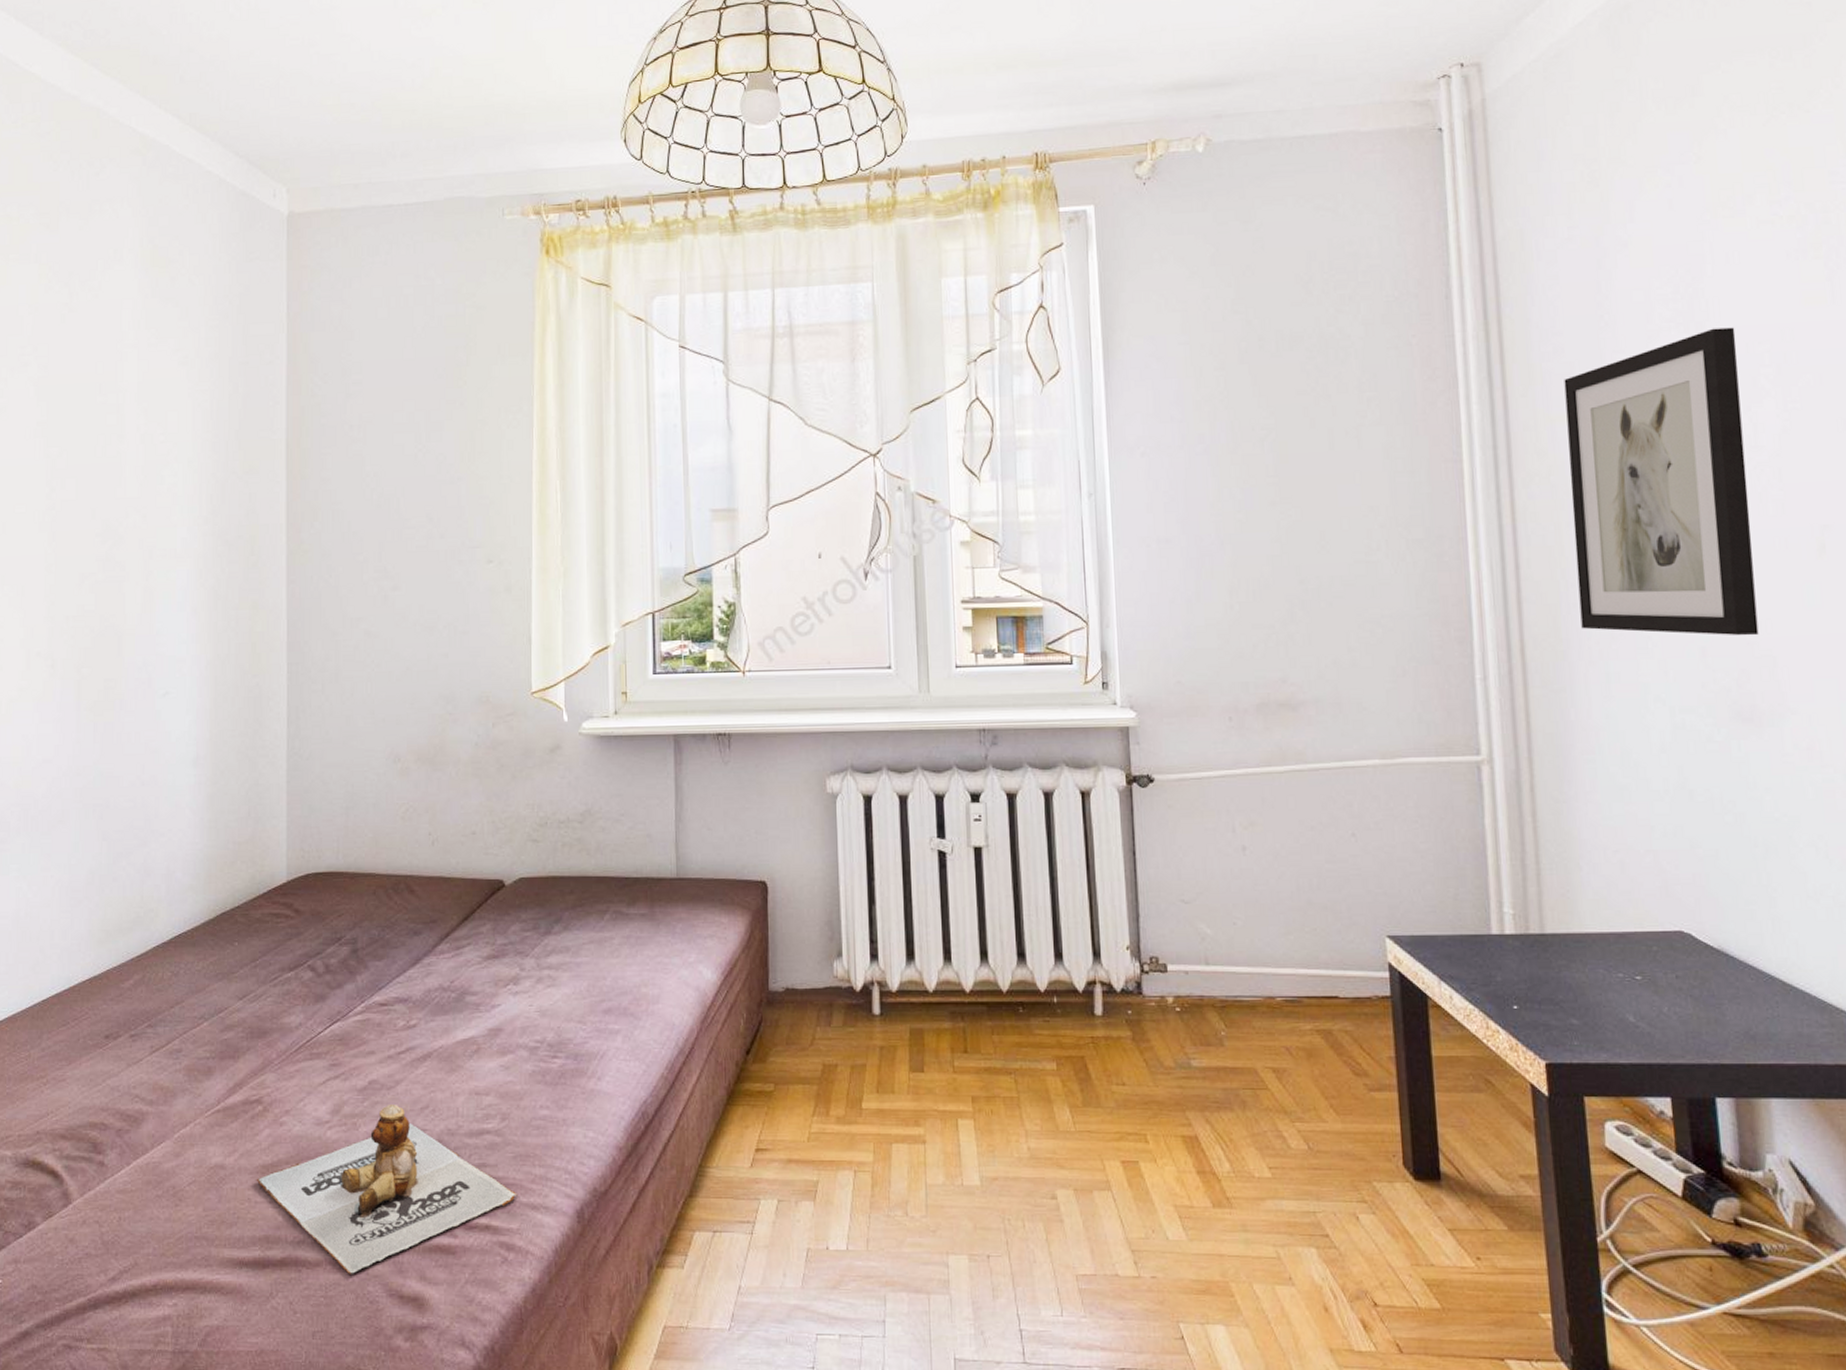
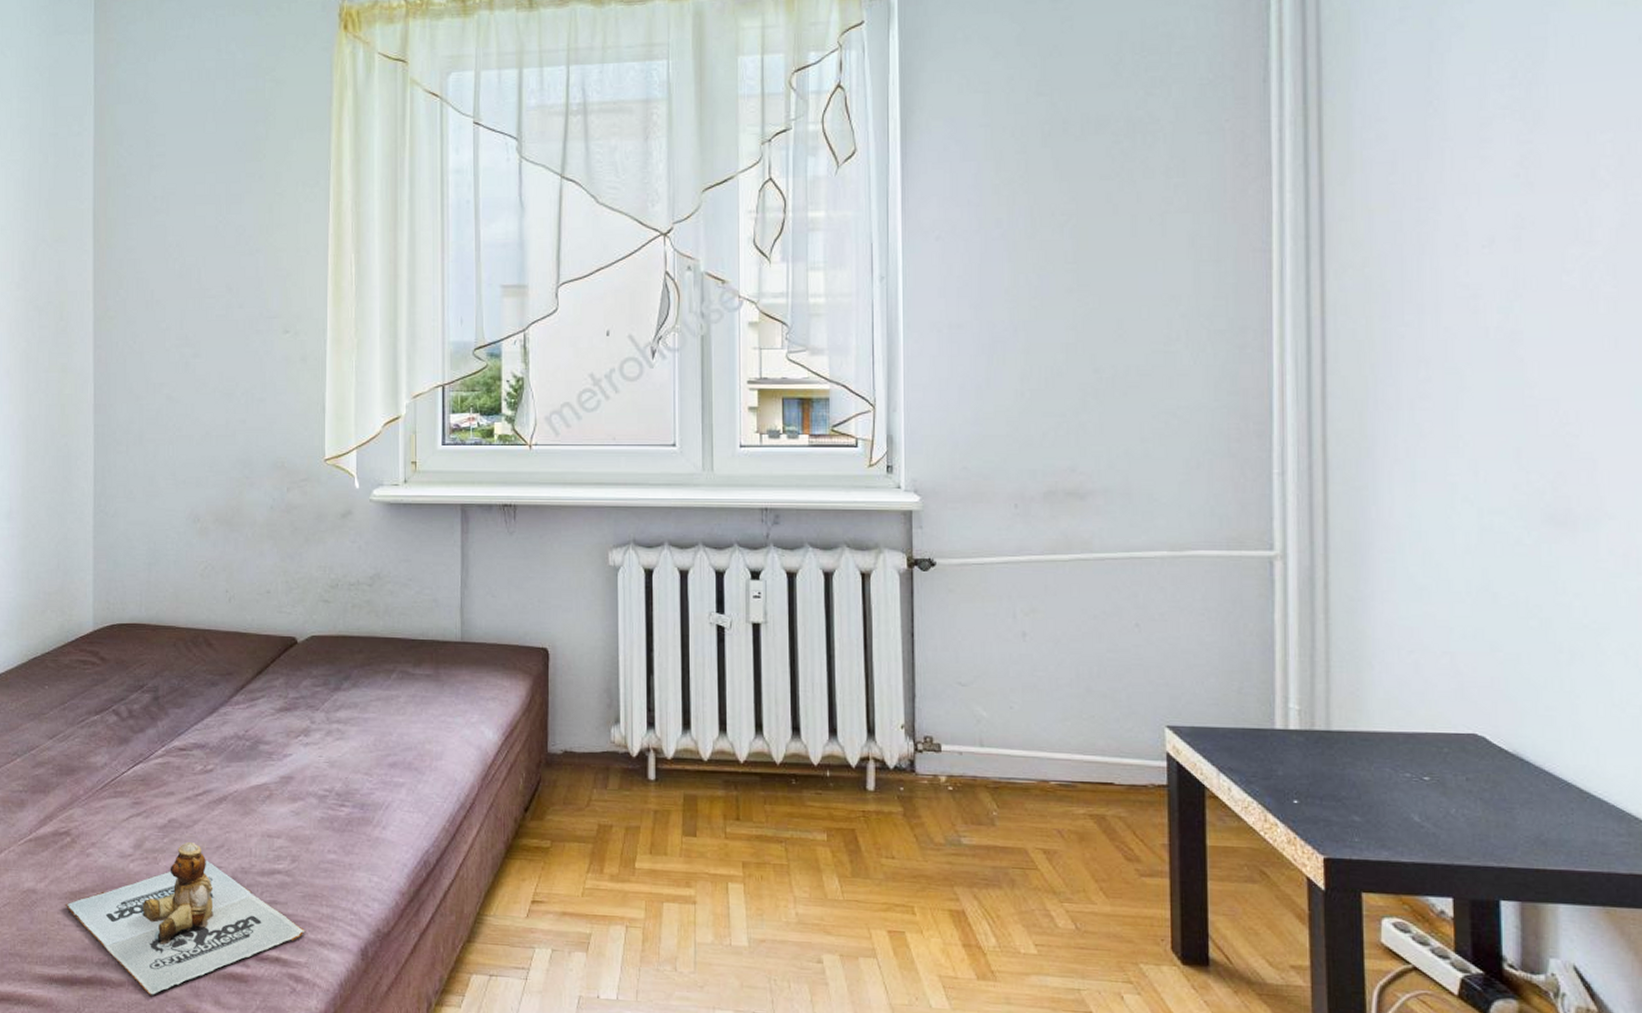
wall art: present [1564,327,1759,636] -> none [1385,115,1579,438]

